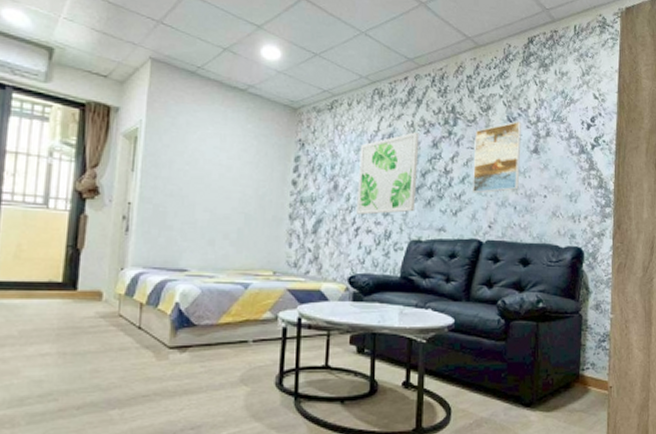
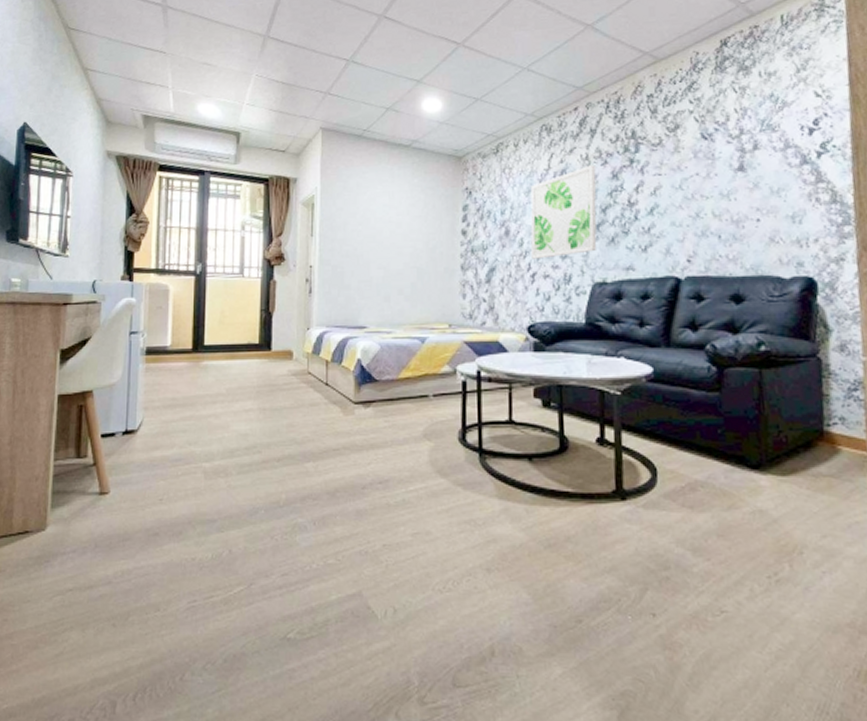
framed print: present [472,121,522,194] -> none [662,136,723,225]

